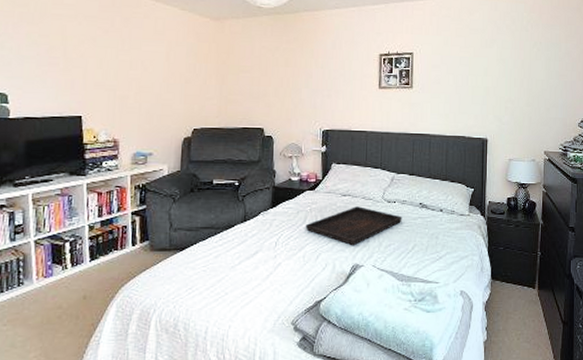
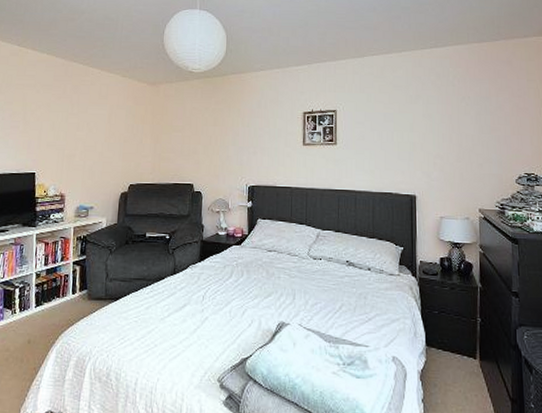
serving tray: present [305,206,402,246] -> none [231,262,329,303]

